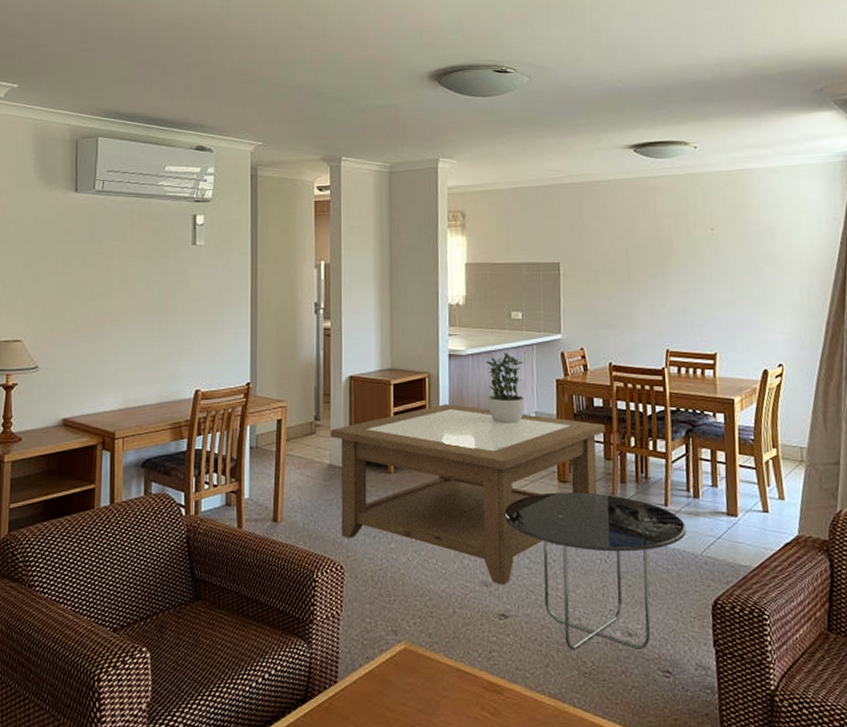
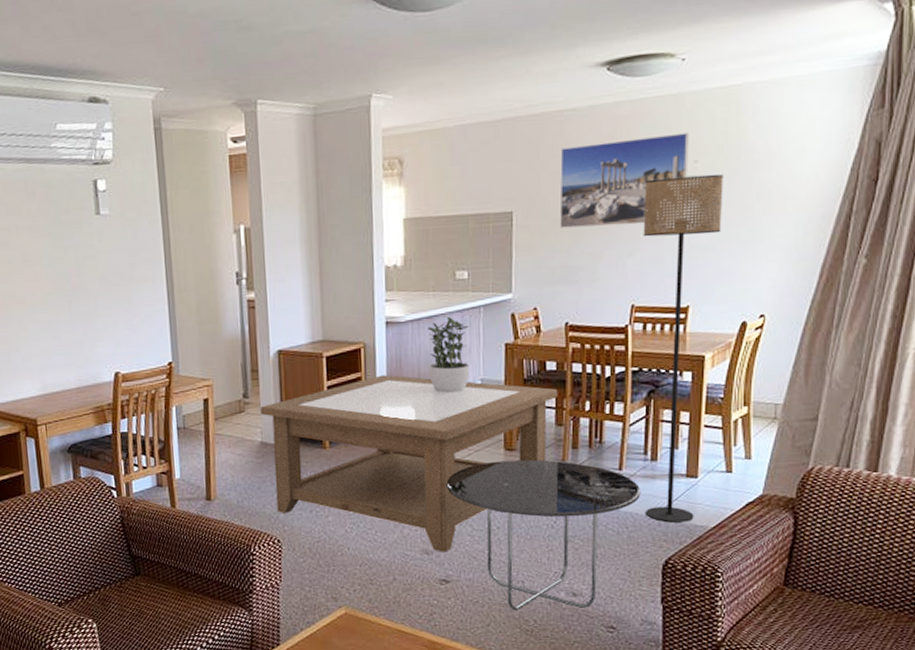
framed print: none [598,205,707,280] -> present [559,132,689,229]
floor lamp: none [670,240,739,561] -> present [643,174,724,523]

